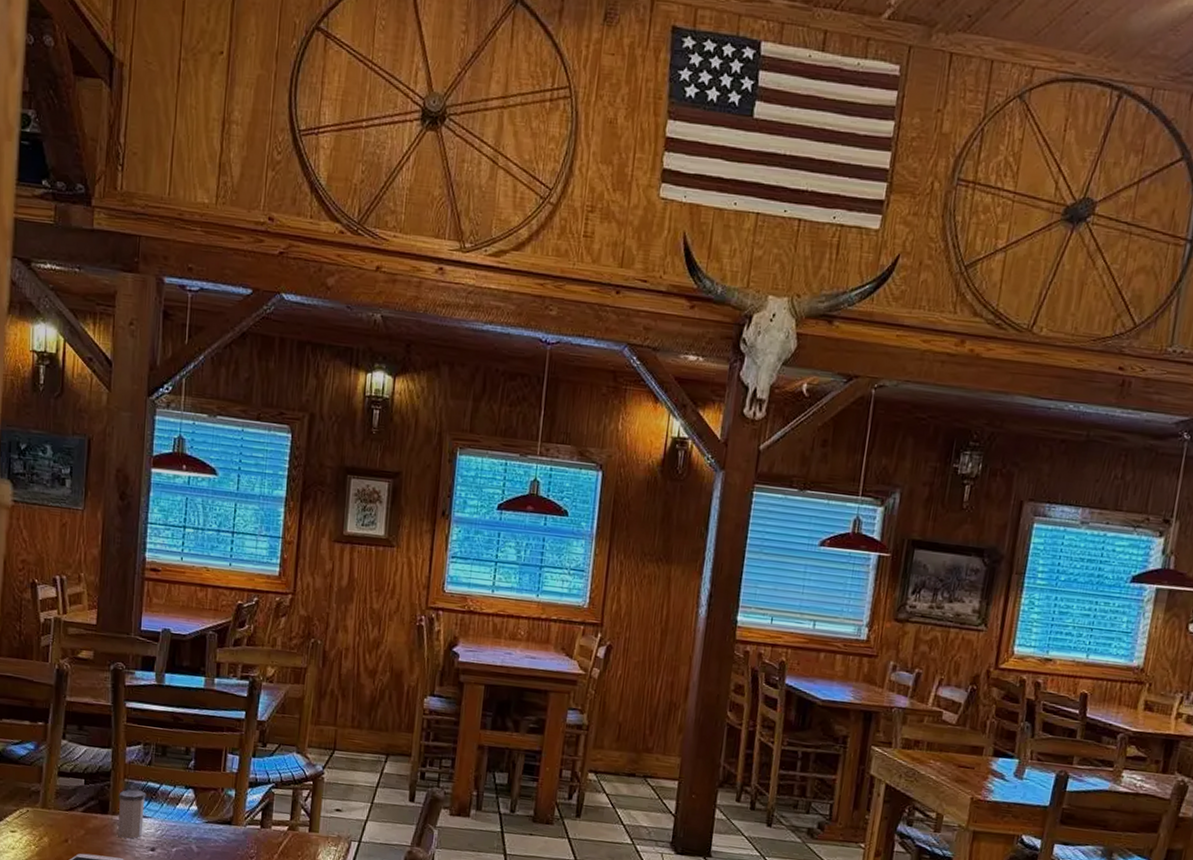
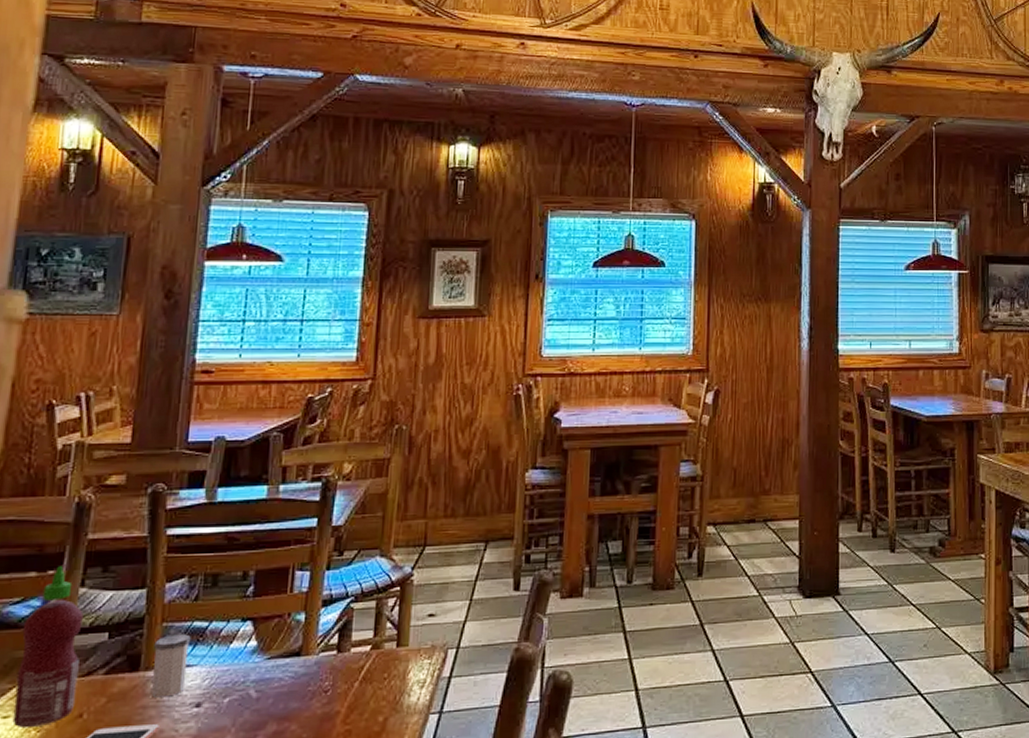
hot sauce: none [18,719,65,844] -> present [12,566,84,729]

